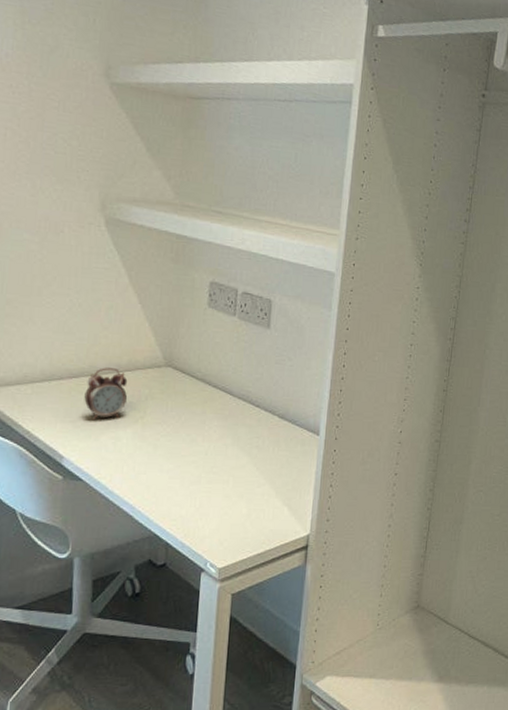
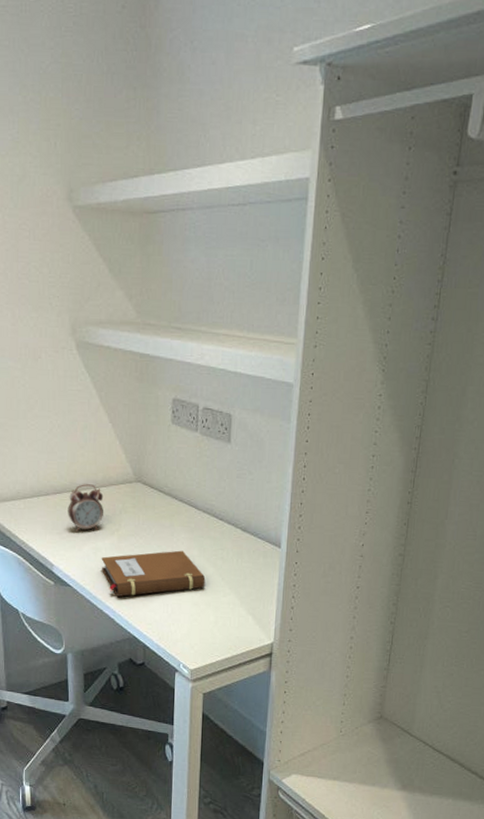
notebook: none [120,439,239,491] -> present [101,550,206,597]

